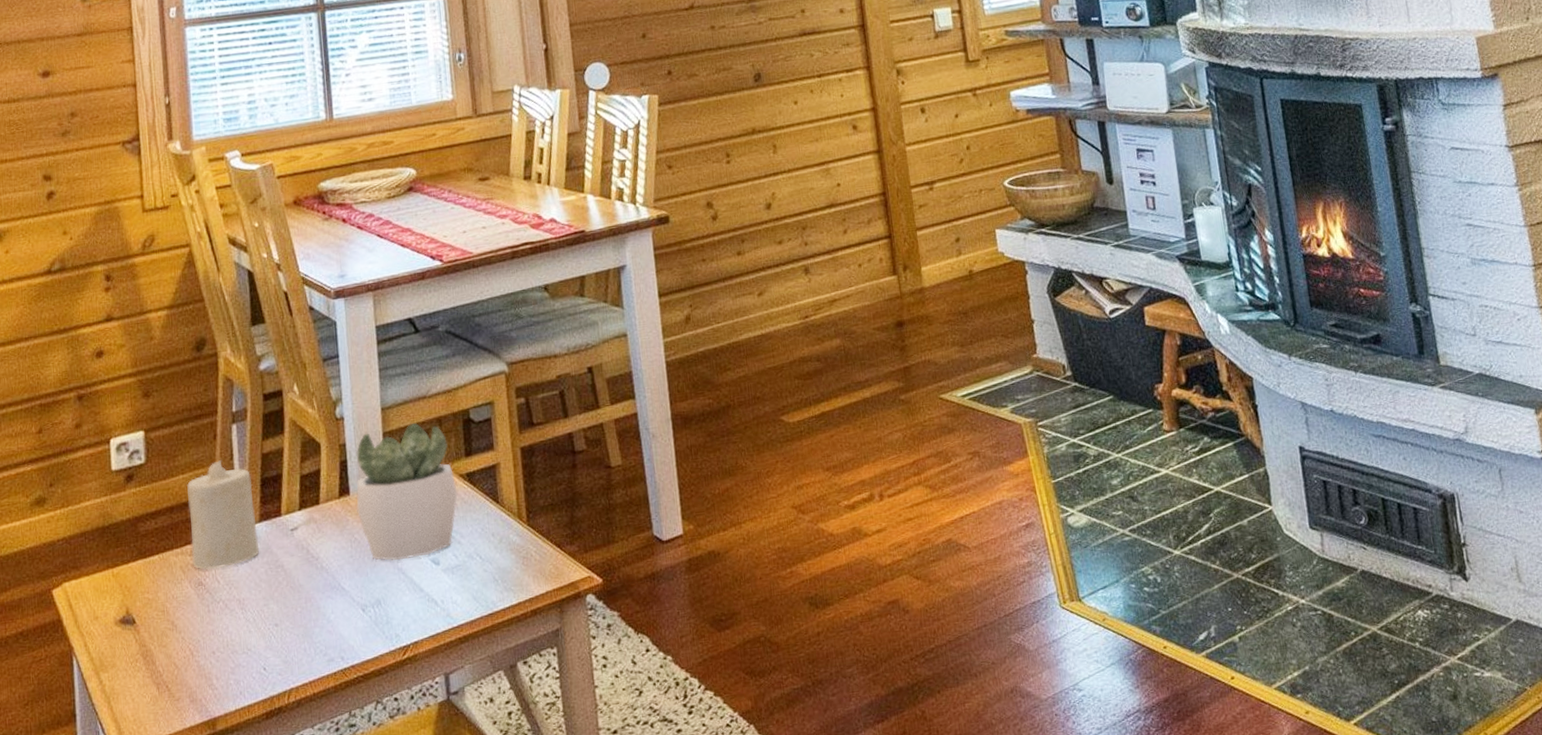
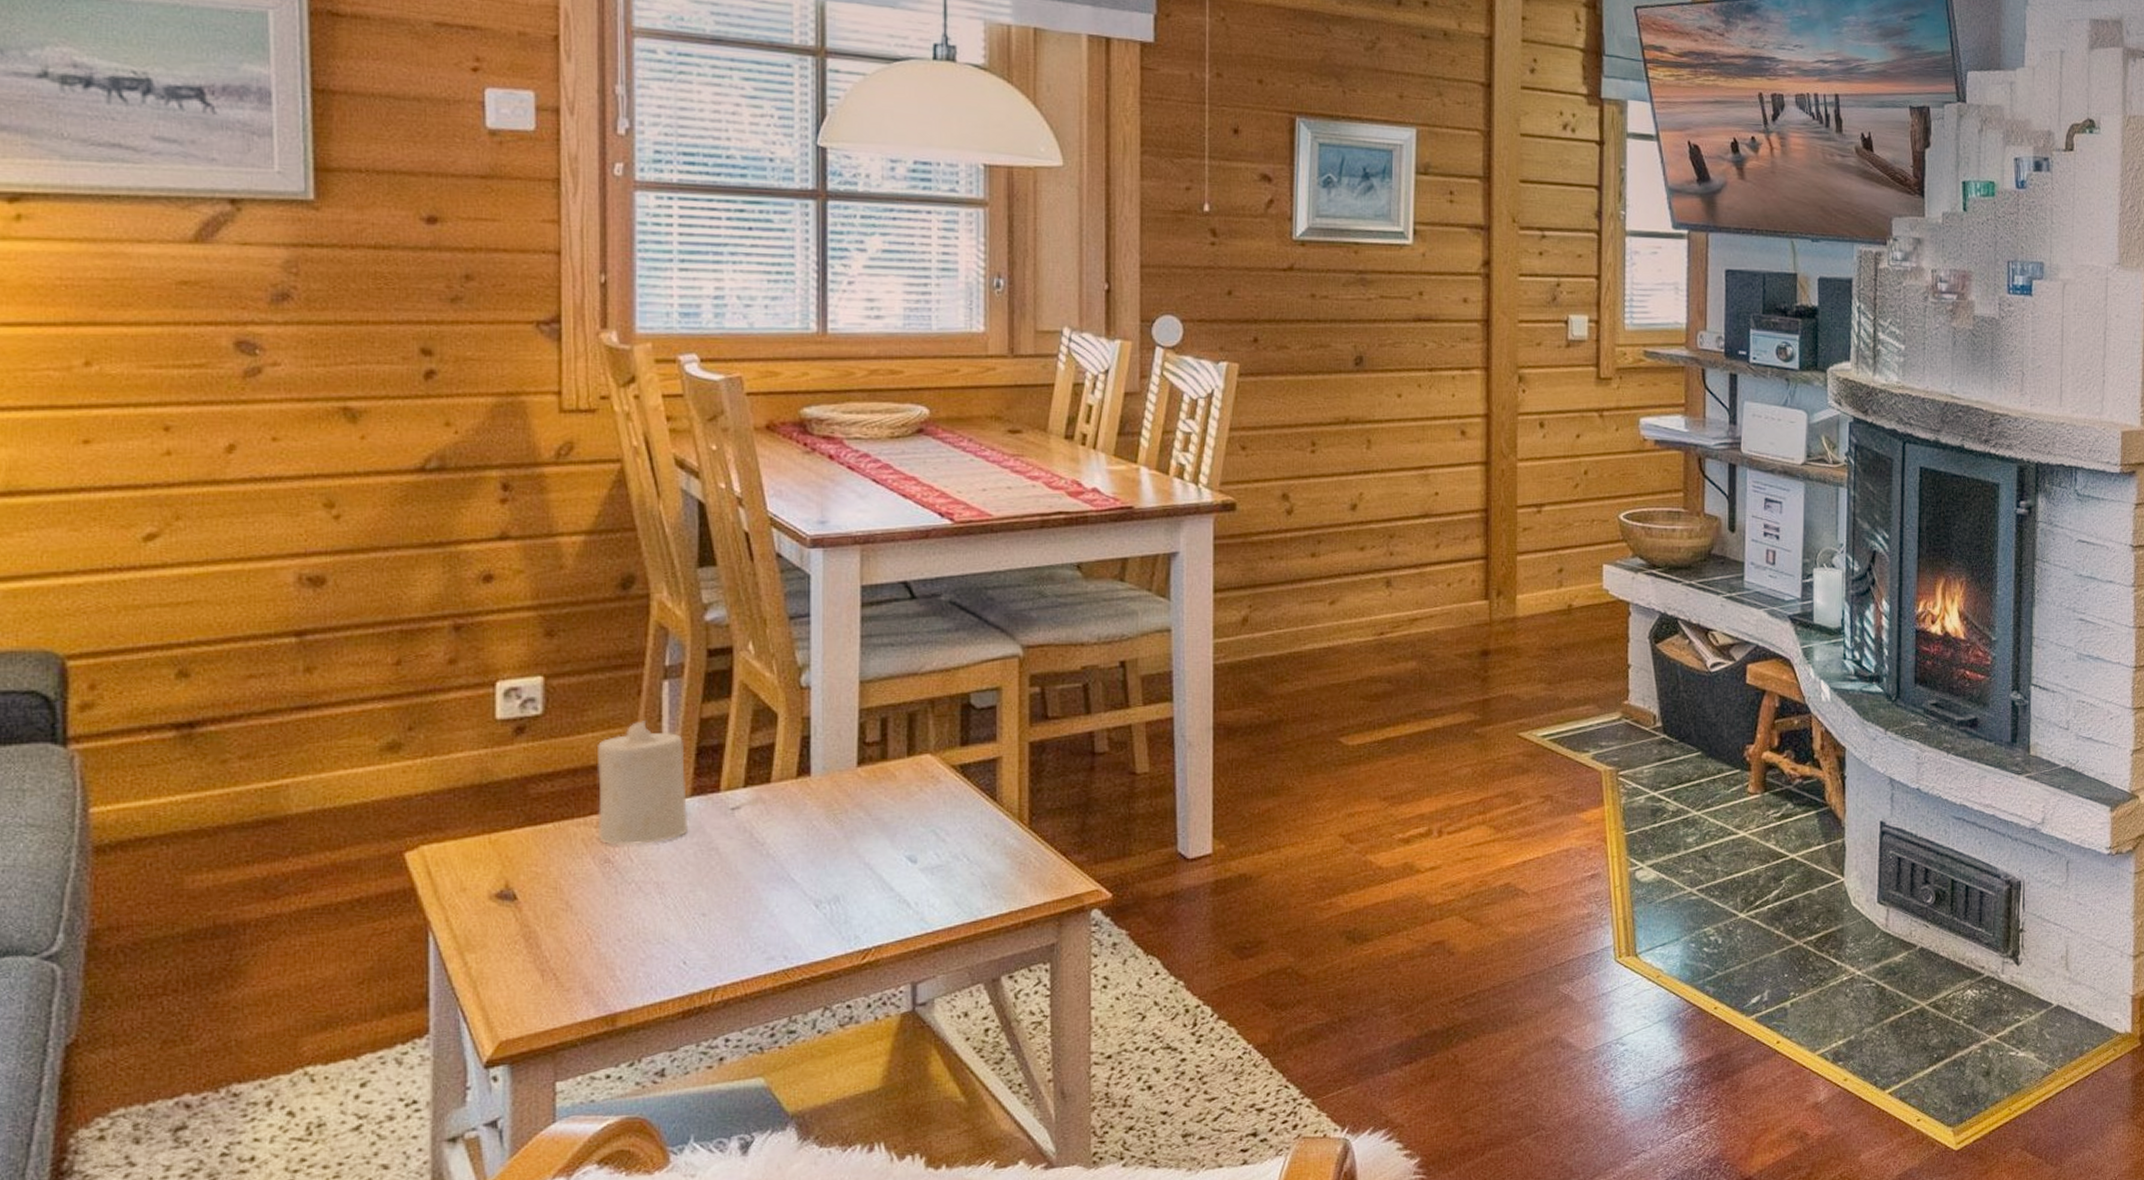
succulent plant: present [356,423,458,561] -> none [818,702,947,854]

